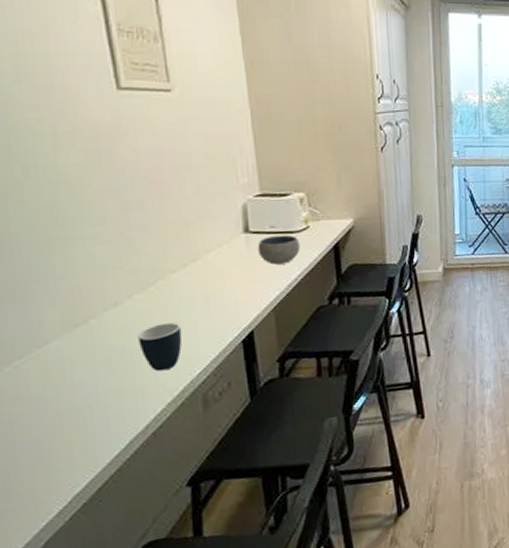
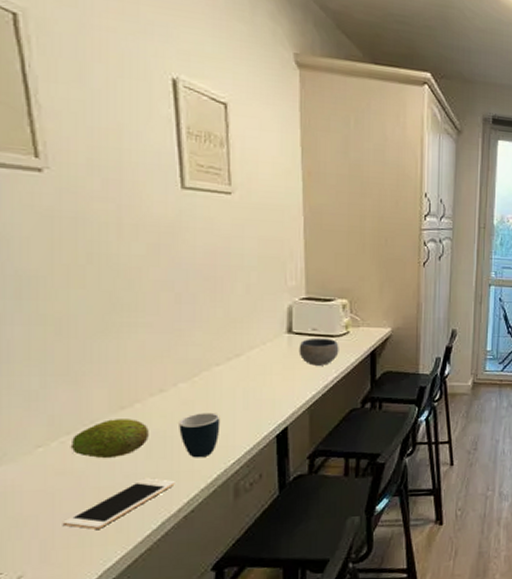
fruit: none [24,336,107,381] -> present [70,419,149,459]
cell phone: none [24,396,140,455] -> present [62,478,175,530]

